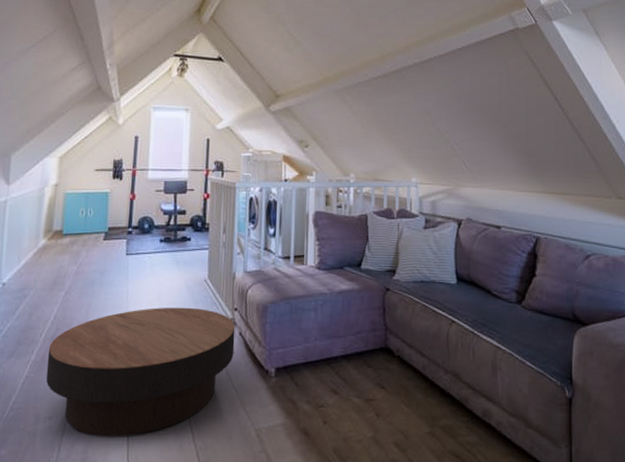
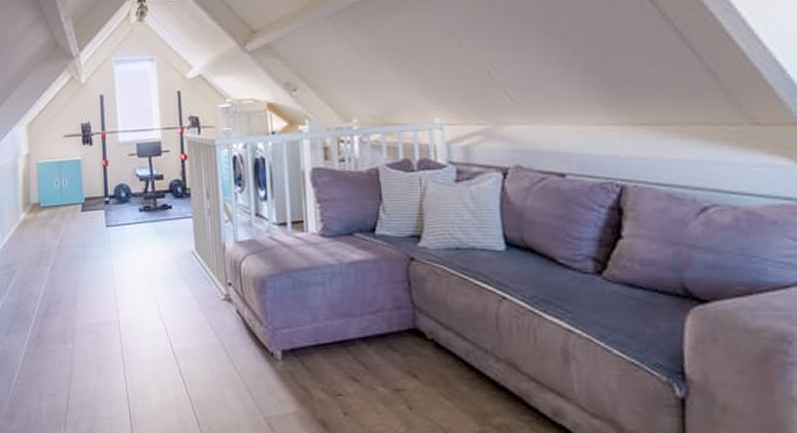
coffee table: present [46,307,236,436] -> none [42,282,233,418]

